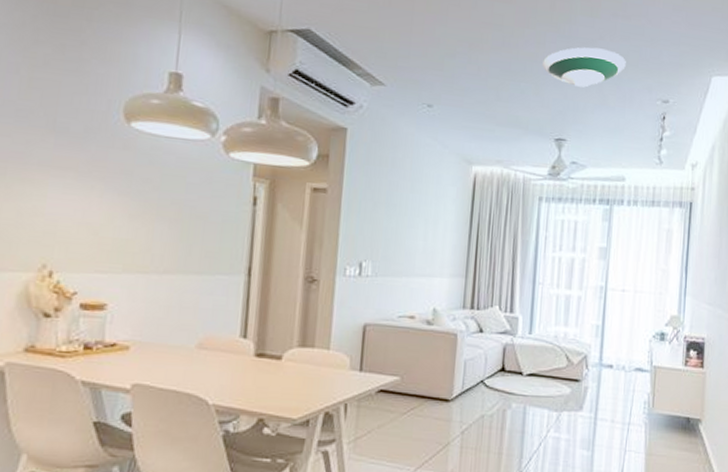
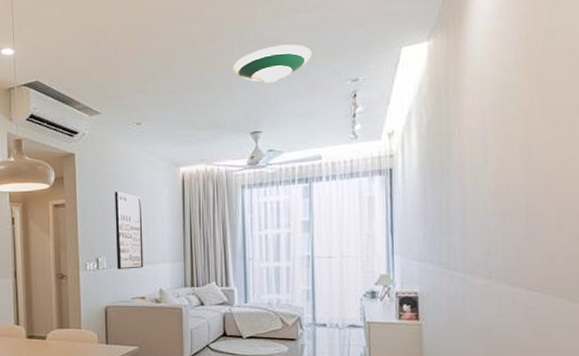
wall art: none [384,183,423,281] -> present [114,191,144,270]

